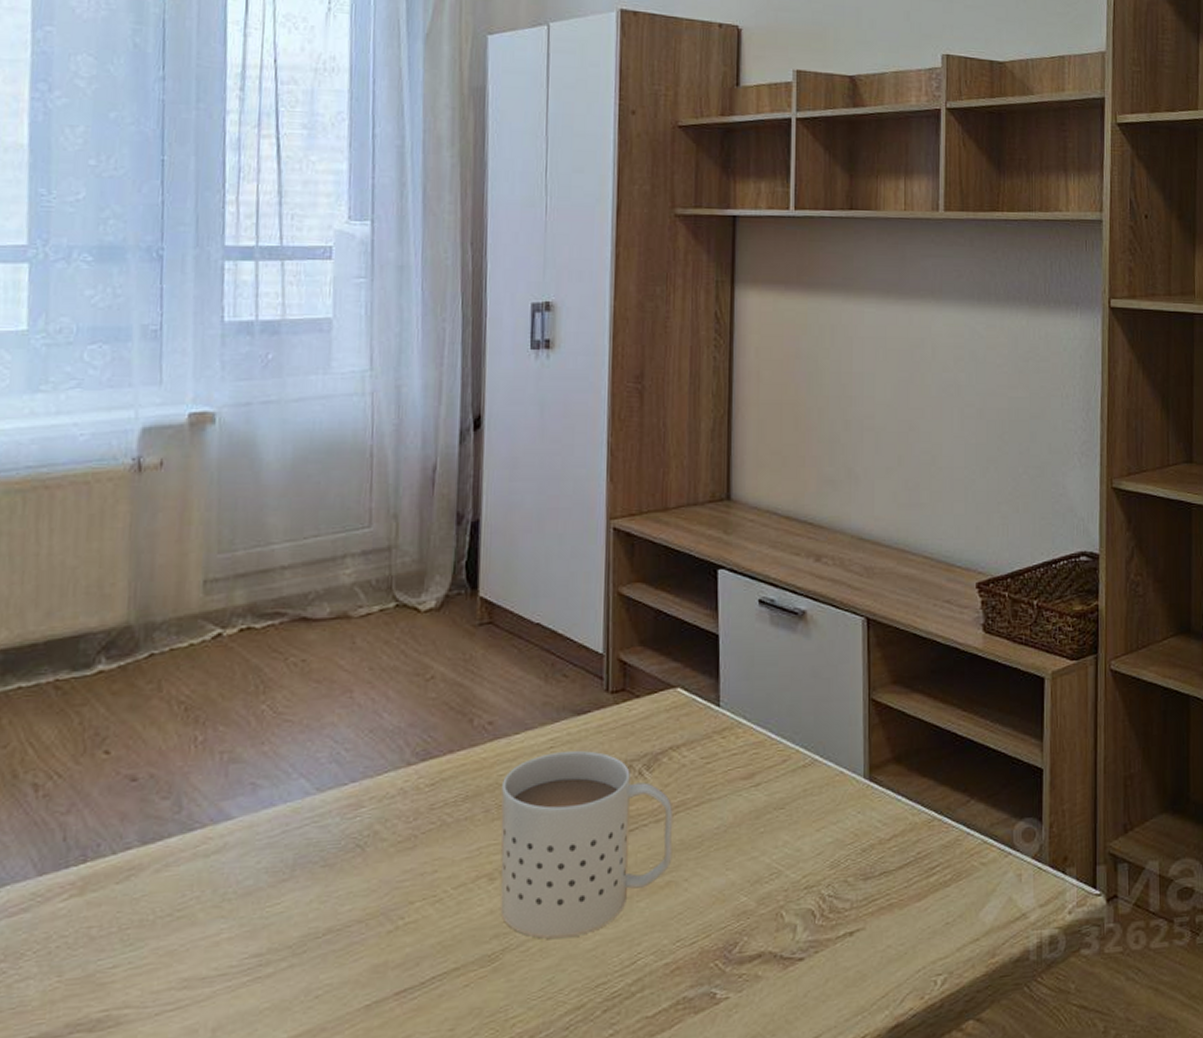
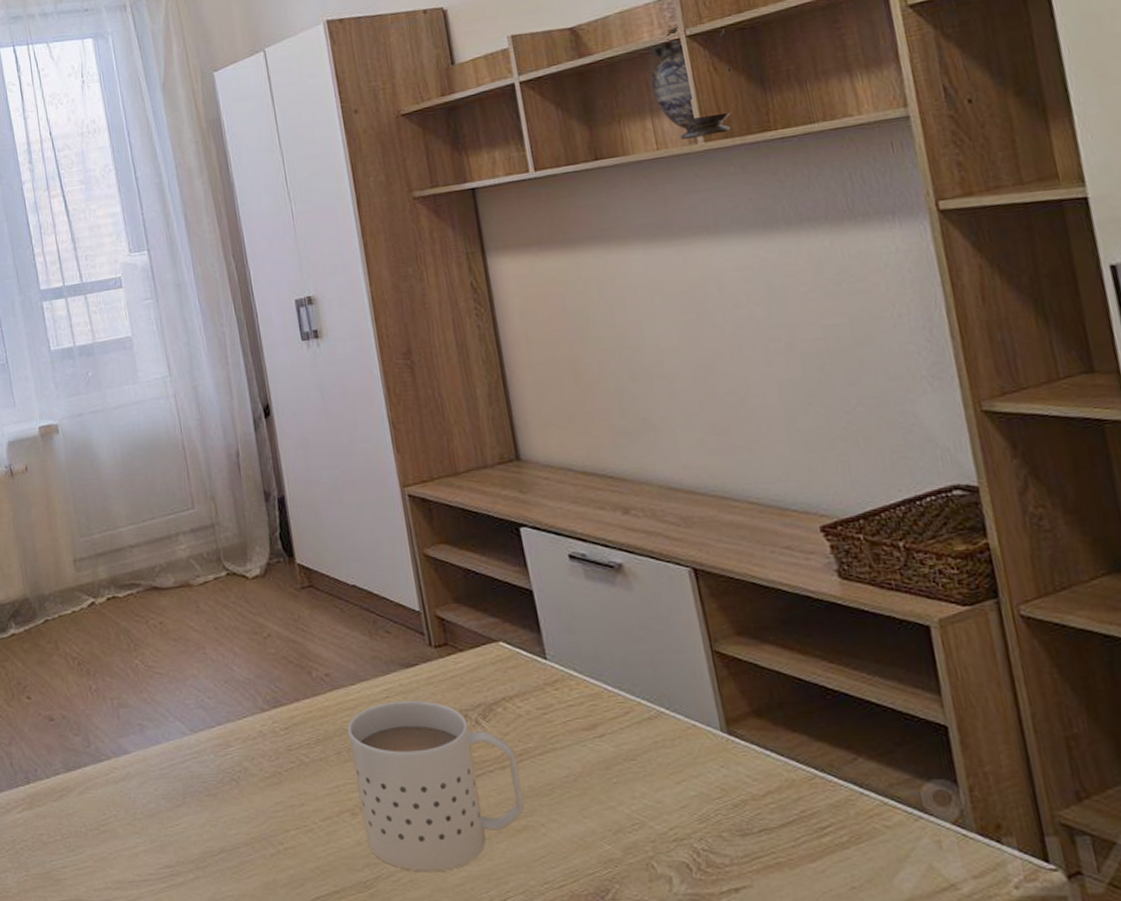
decorative vase: none [910,97,977,206] -> present [650,27,732,141]

